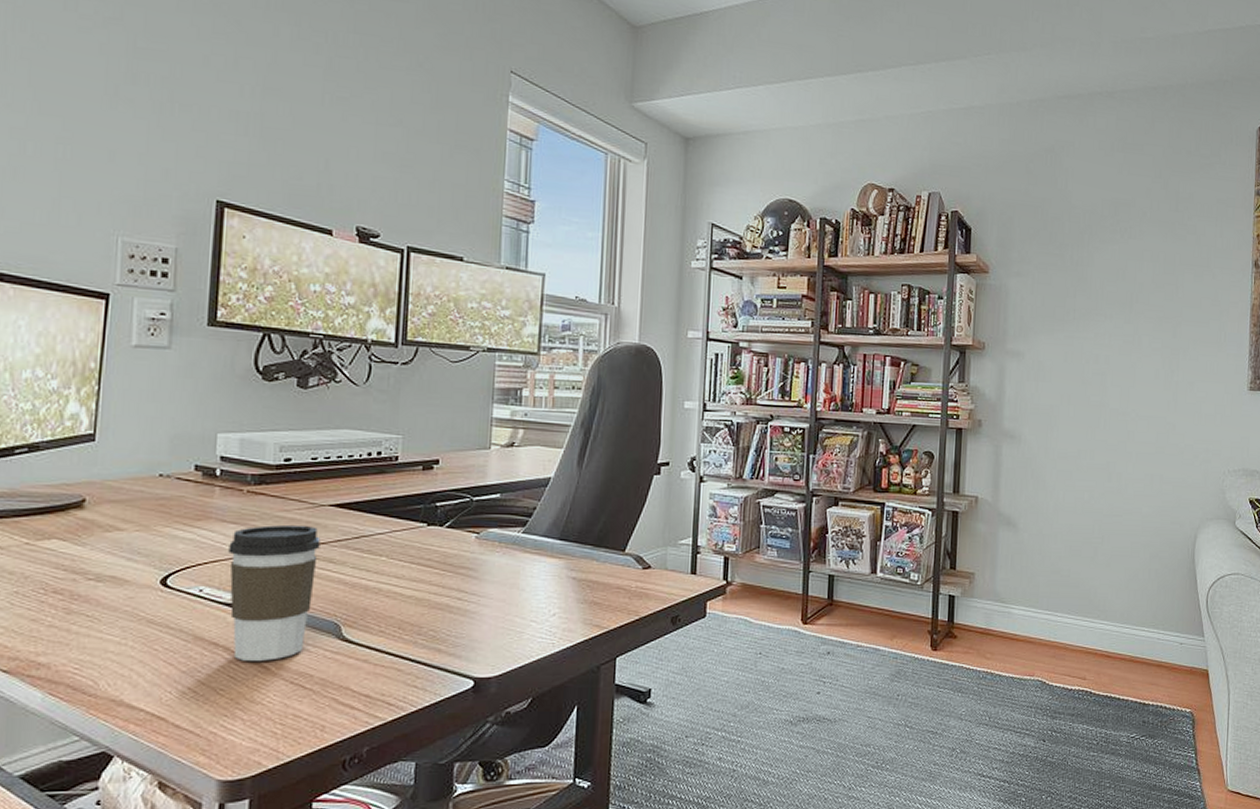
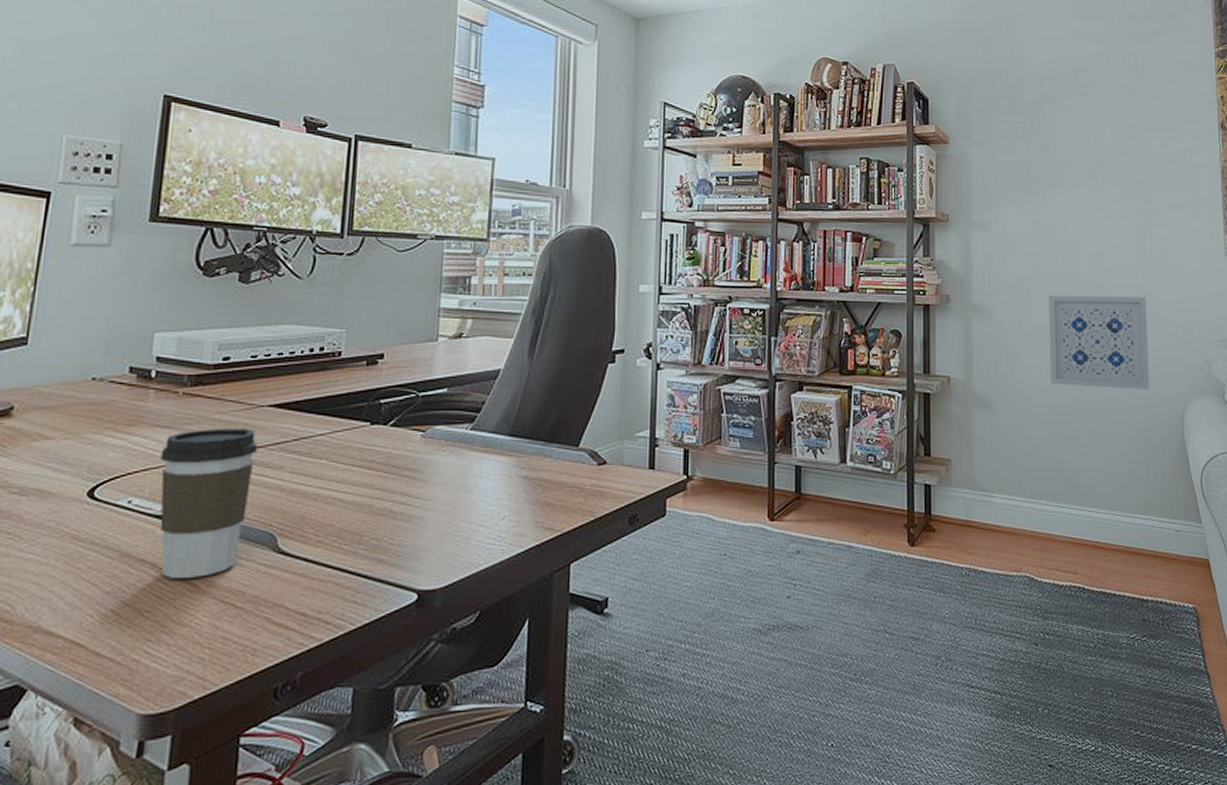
wall art: none [1073,422,1169,515] -> present [1049,295,1150,391]

